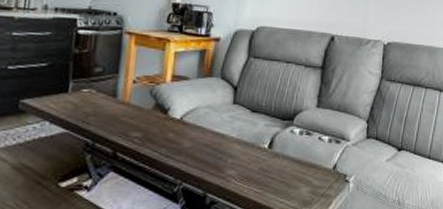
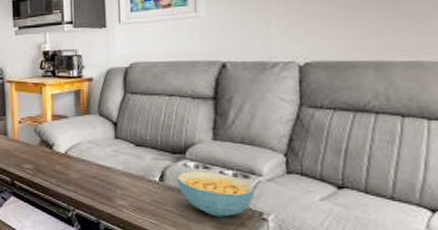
cereal bowl: none [283,136,344,182] -> present [176,170,255,217]

